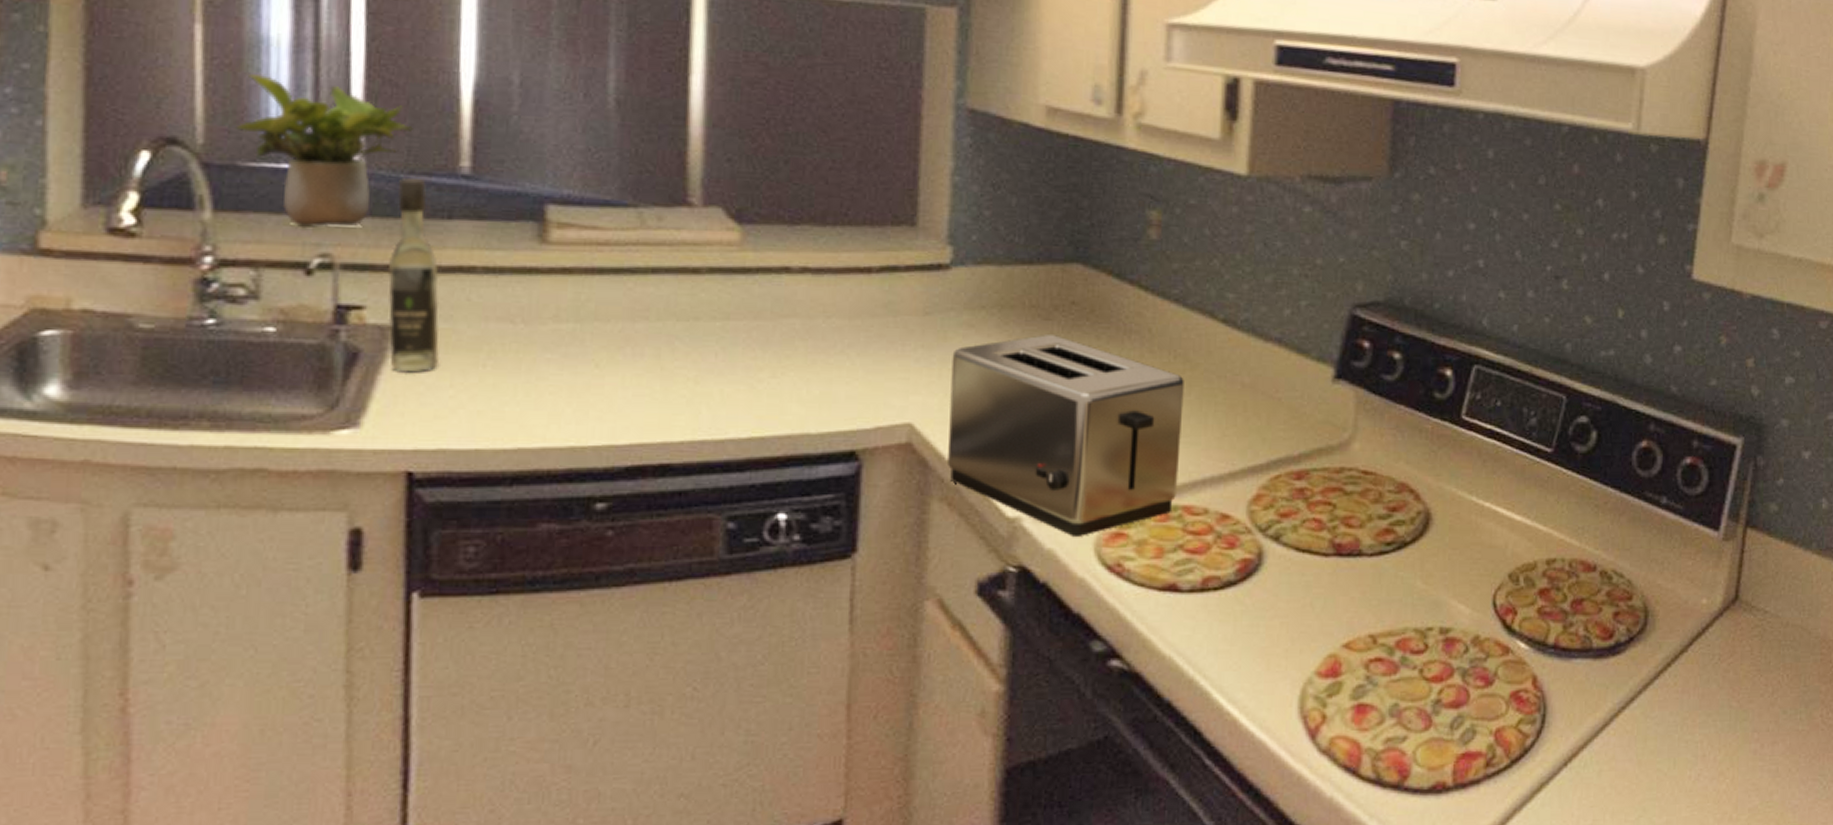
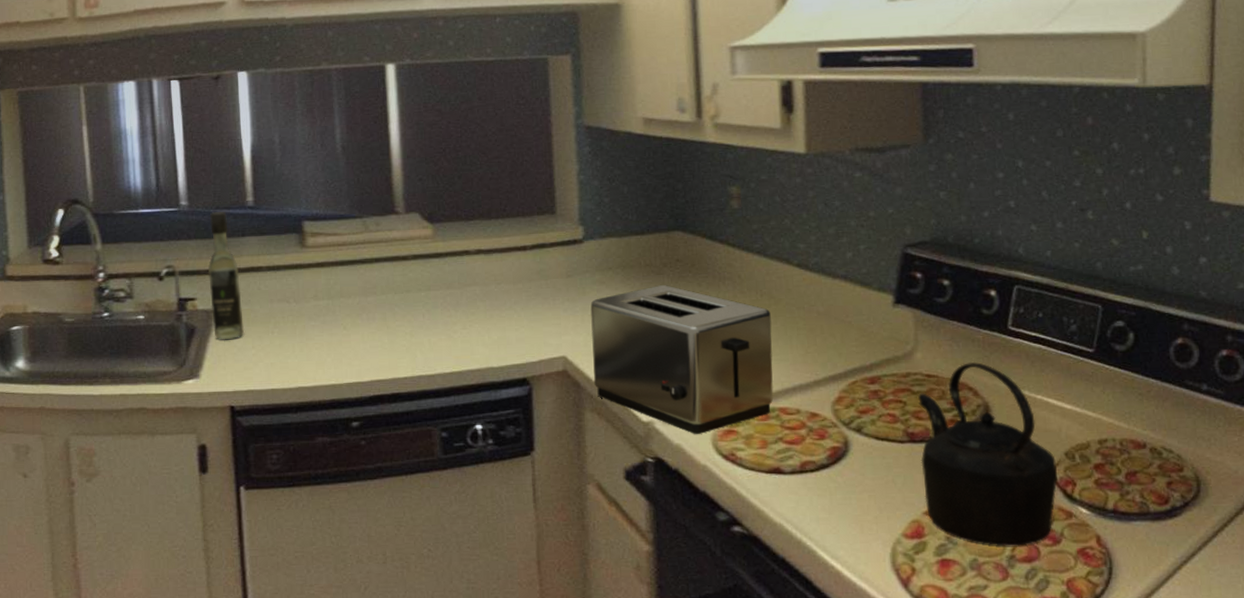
potted plant: present [236,74,413,229] -> none [111,154,216,250]
kettle: none [1346,457,1498,688] -> present [918,361,1057,546]

